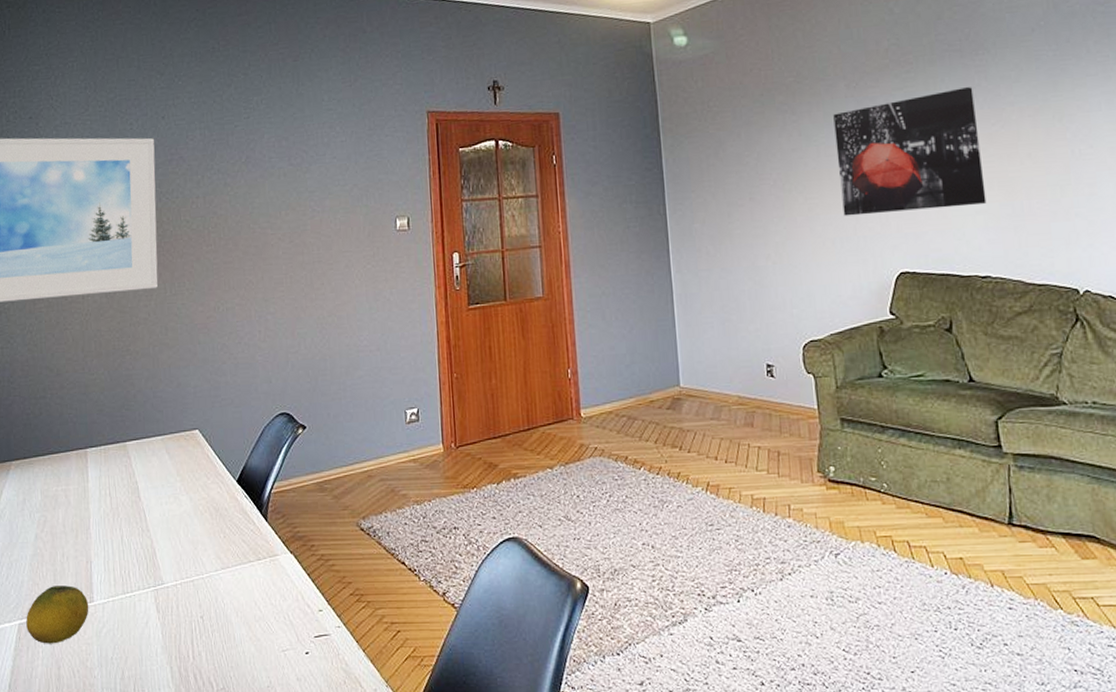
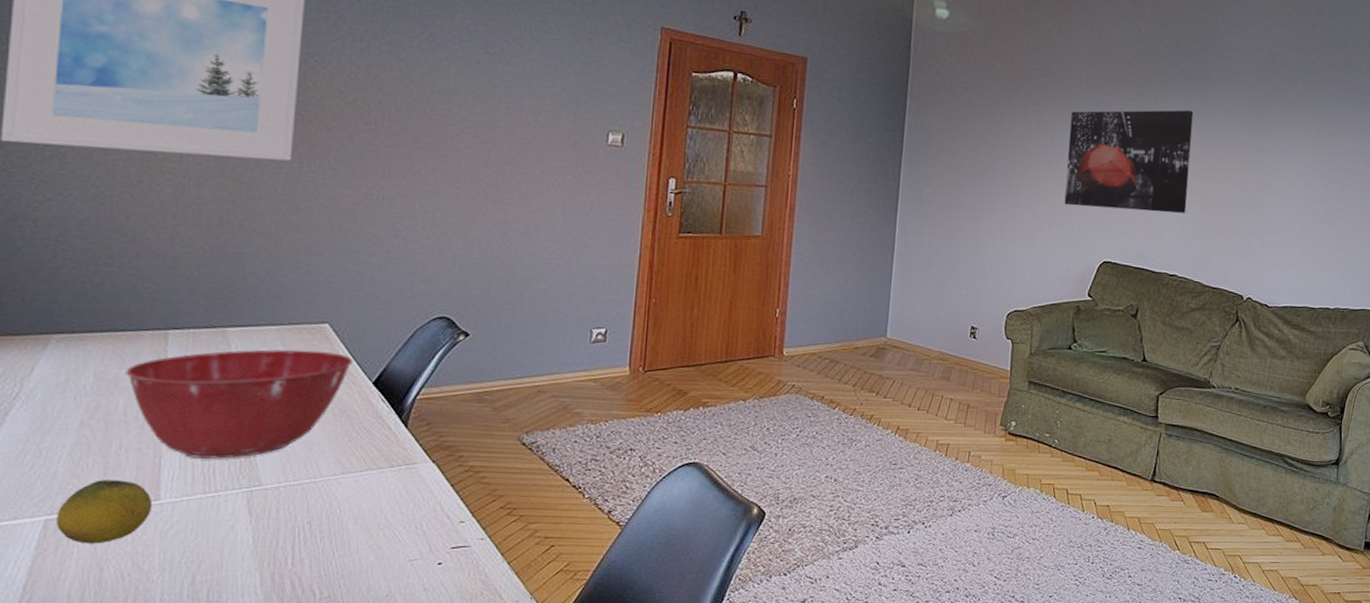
mixing bowl: none [61,455,220,562] -> present [126,349,354,459]

